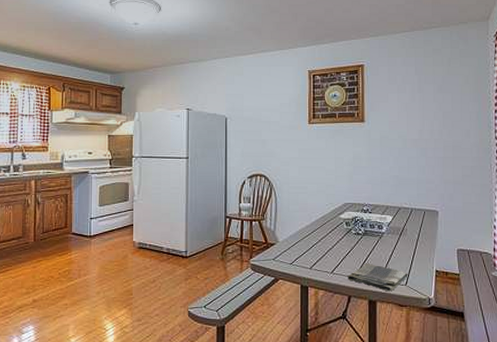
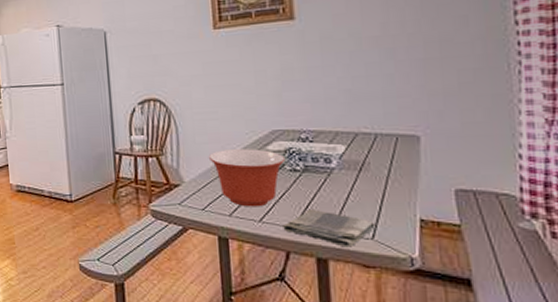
mixing bowl: none [298,217,352,262] -> present [208,149,286,207]

